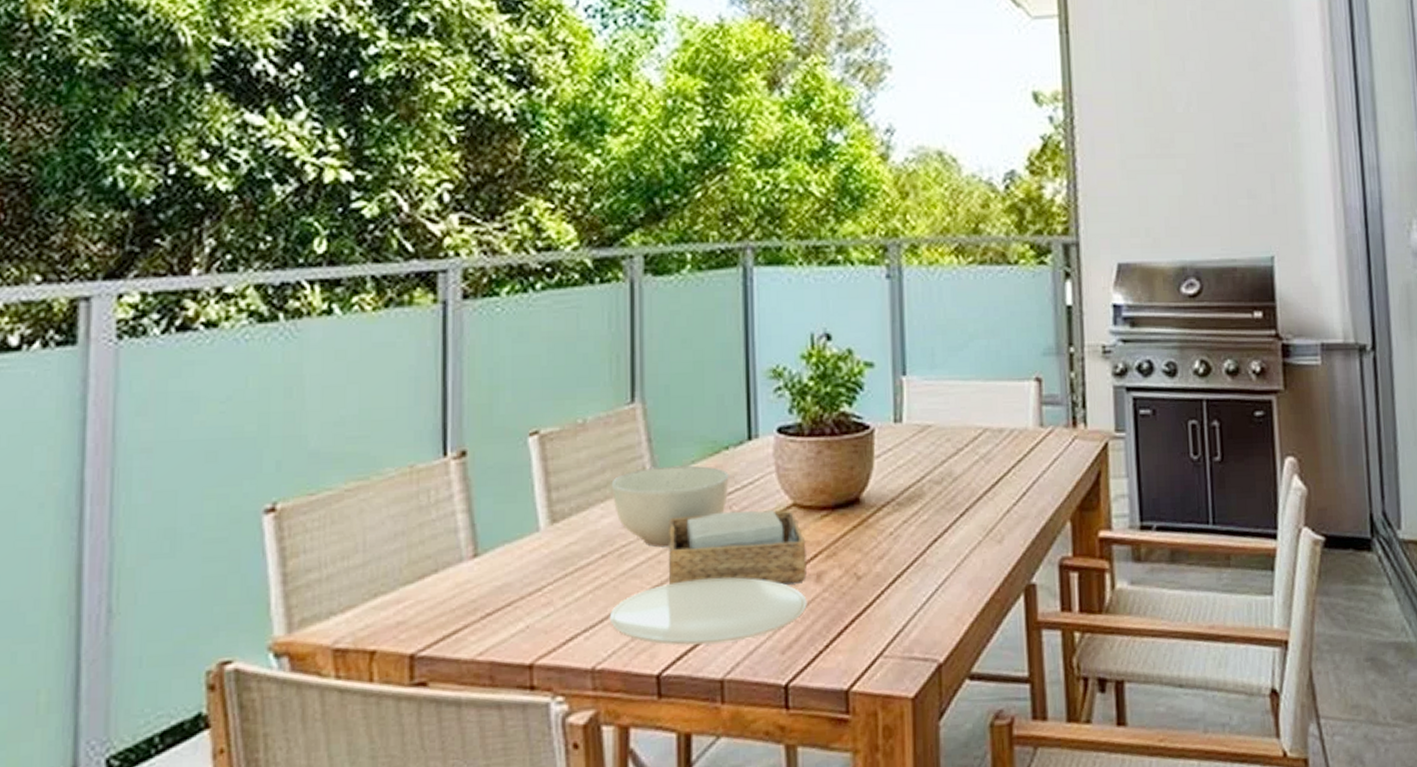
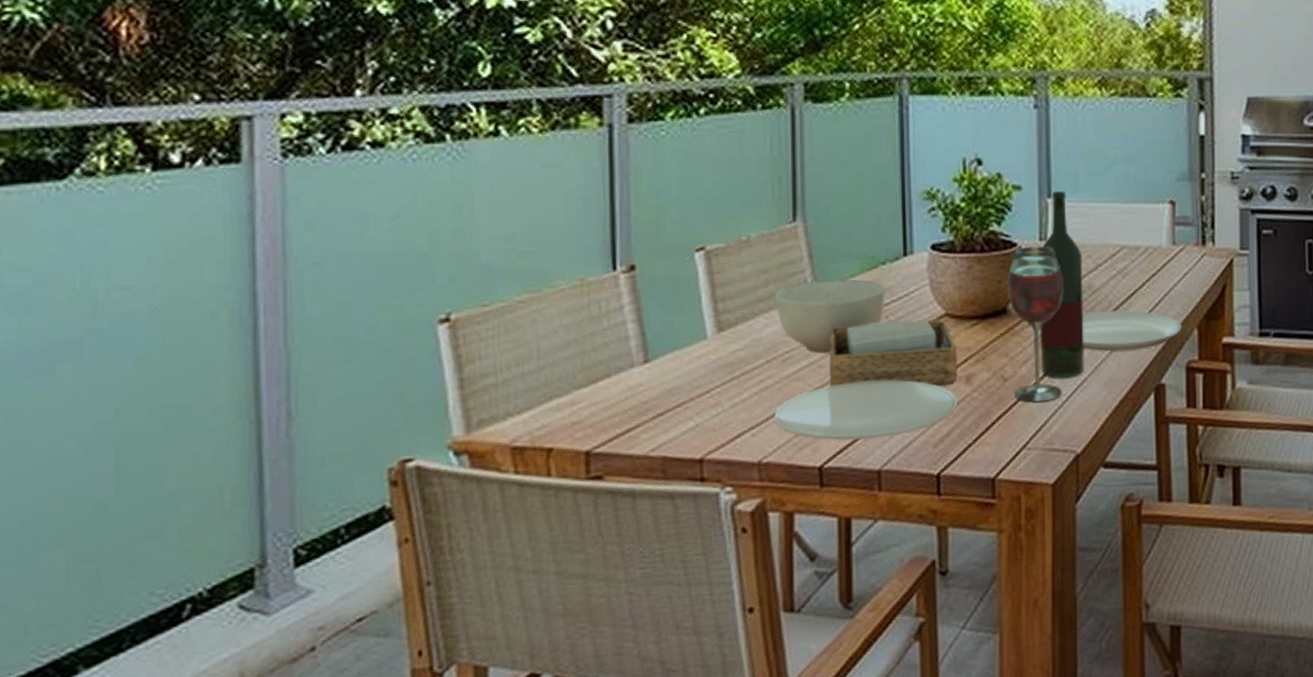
wineglass: none [860,428,922,603] -> present [1007,246,1064,402]
wine bottle: none [896,368,946,577] -> present [1040,191,1085,378]
plate: none [942,500,1053,547] -> present [1082,310,1182,352]

